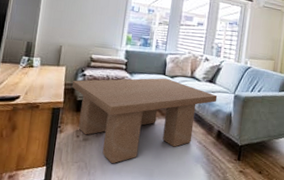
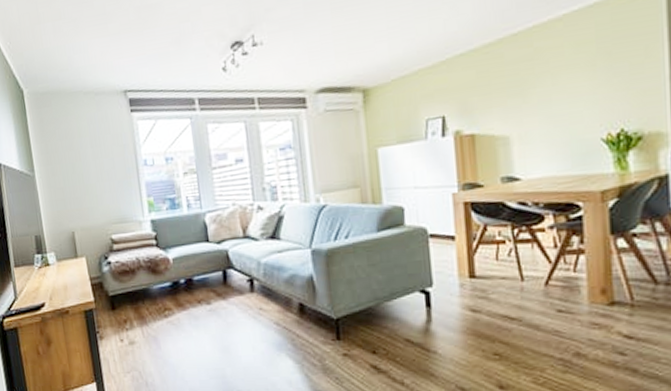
coffee table: present [71,78,218,163] -> none [97,245,288,367]

